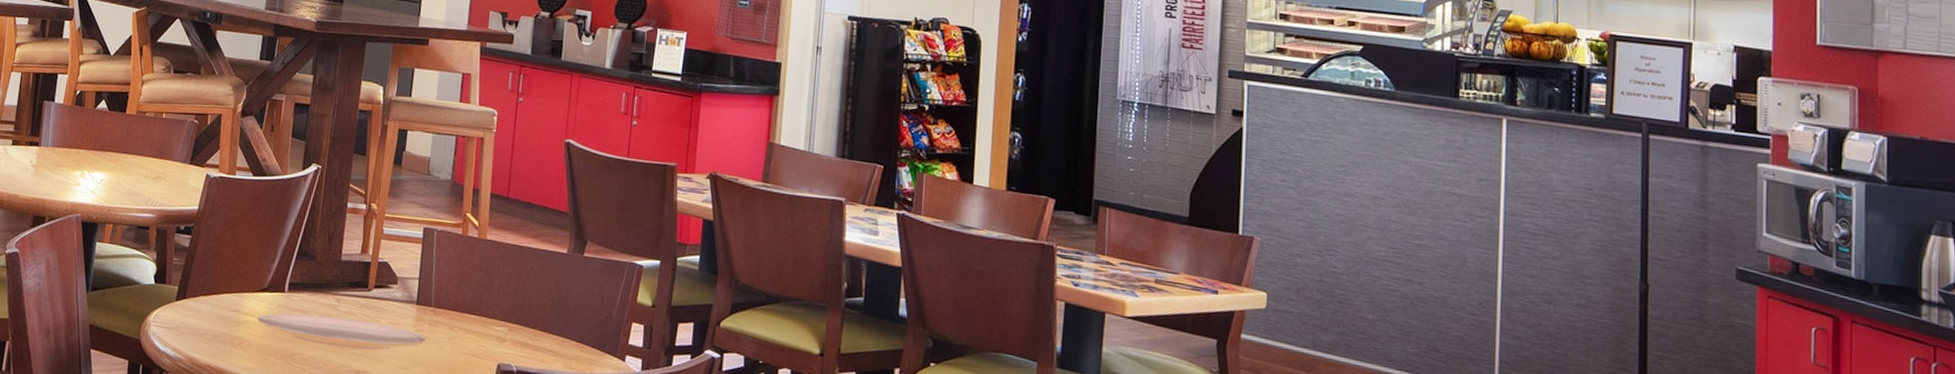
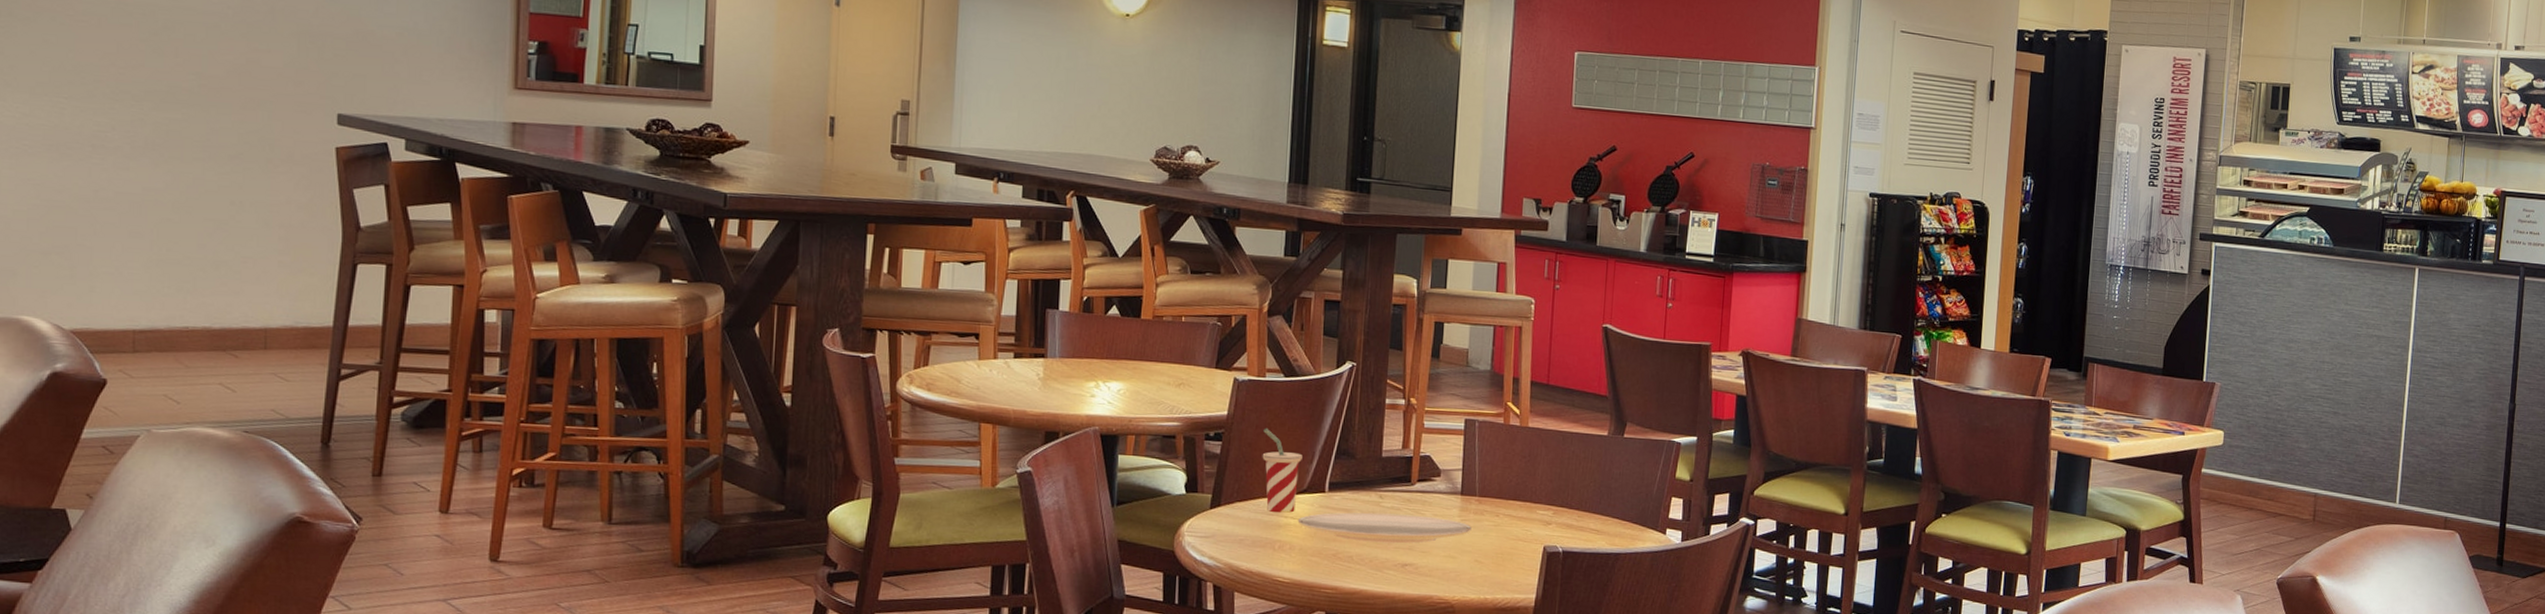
beverage cup: none [227,224,265,311] -> present [1262,427,1302,514]

